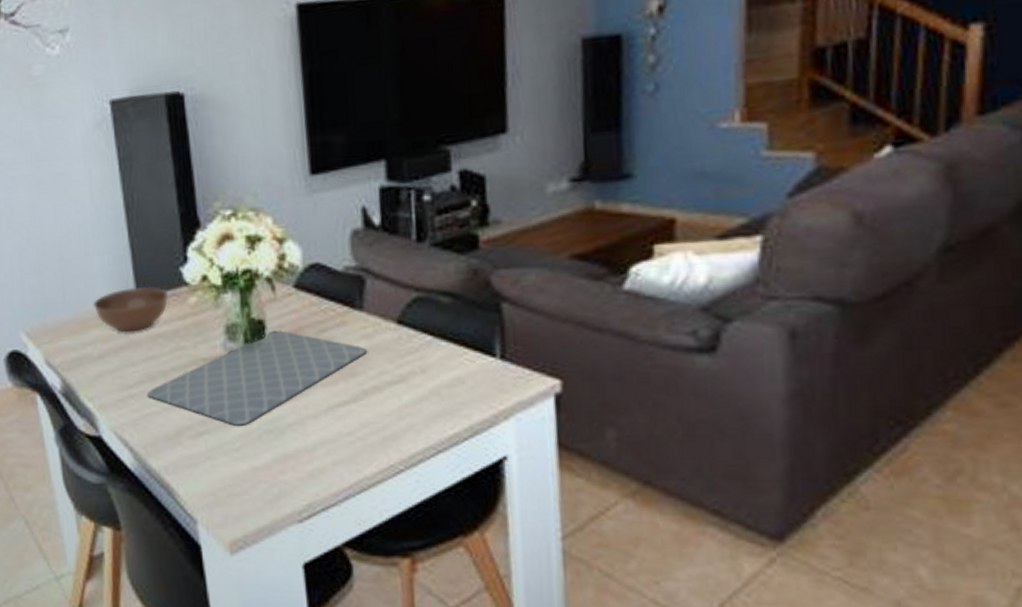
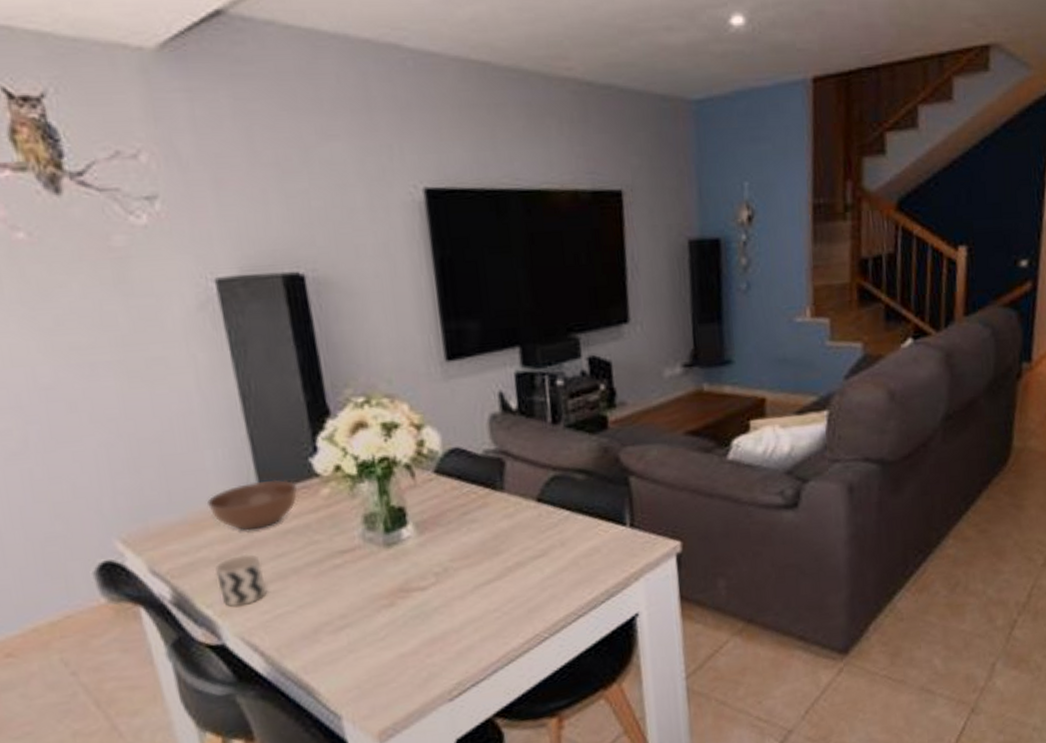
cup: none [96,353,139,403] -> present [215,553,268,607]
placemat: present [147,330,366,426] -> none [277,516,509,616]

